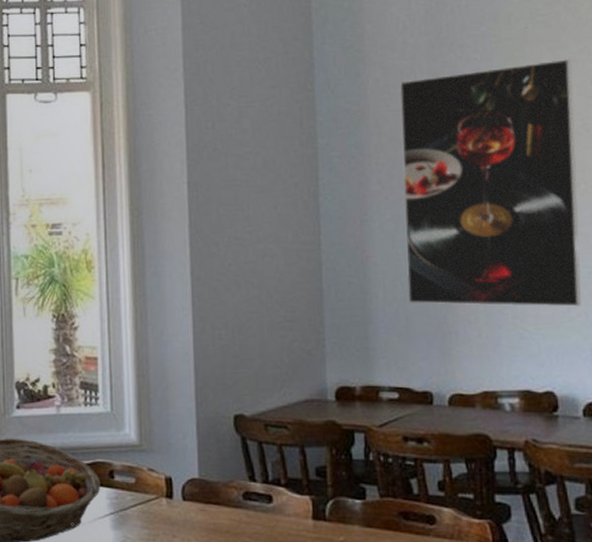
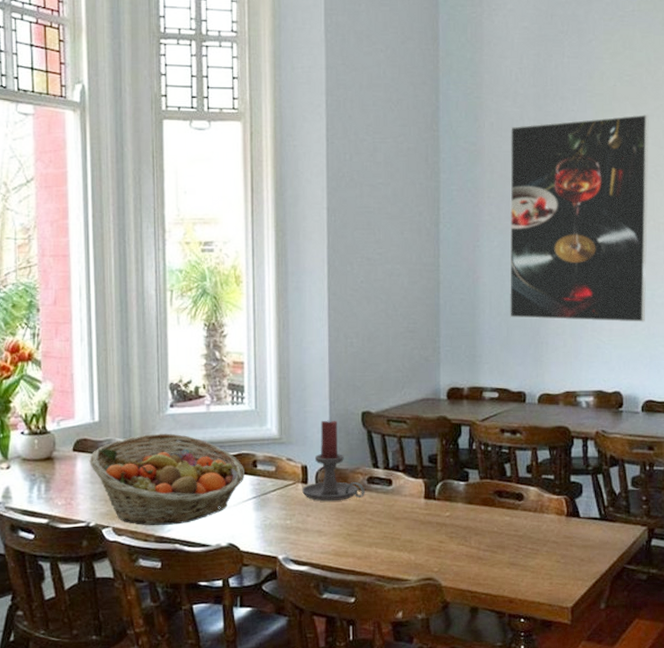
candle holder: none [167,424,241,520] -> present [302,420,365,502]

